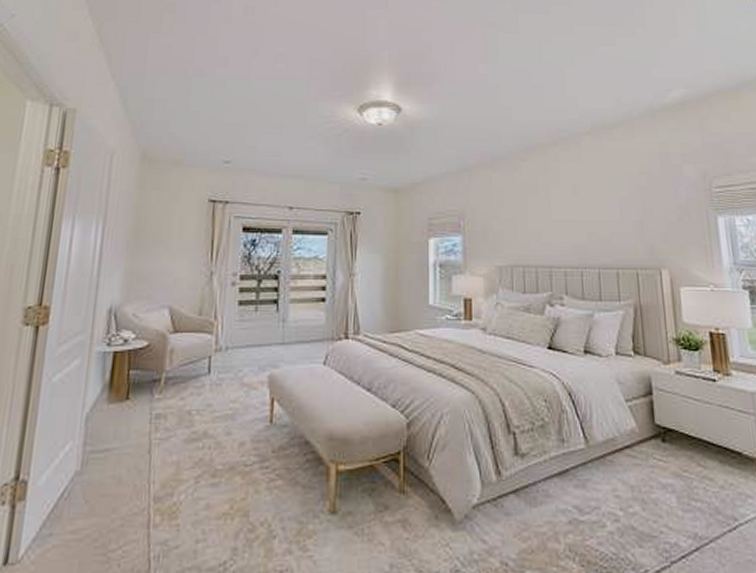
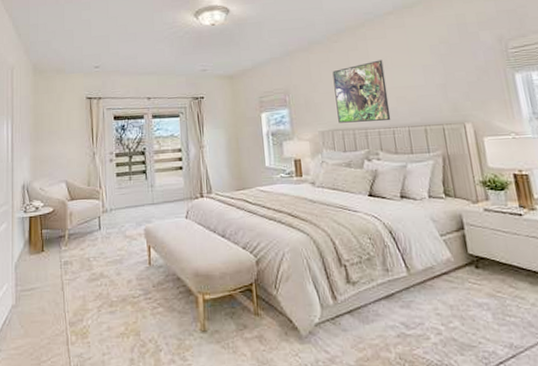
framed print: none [517,186,580,260] -> present [332,60,391,123]

